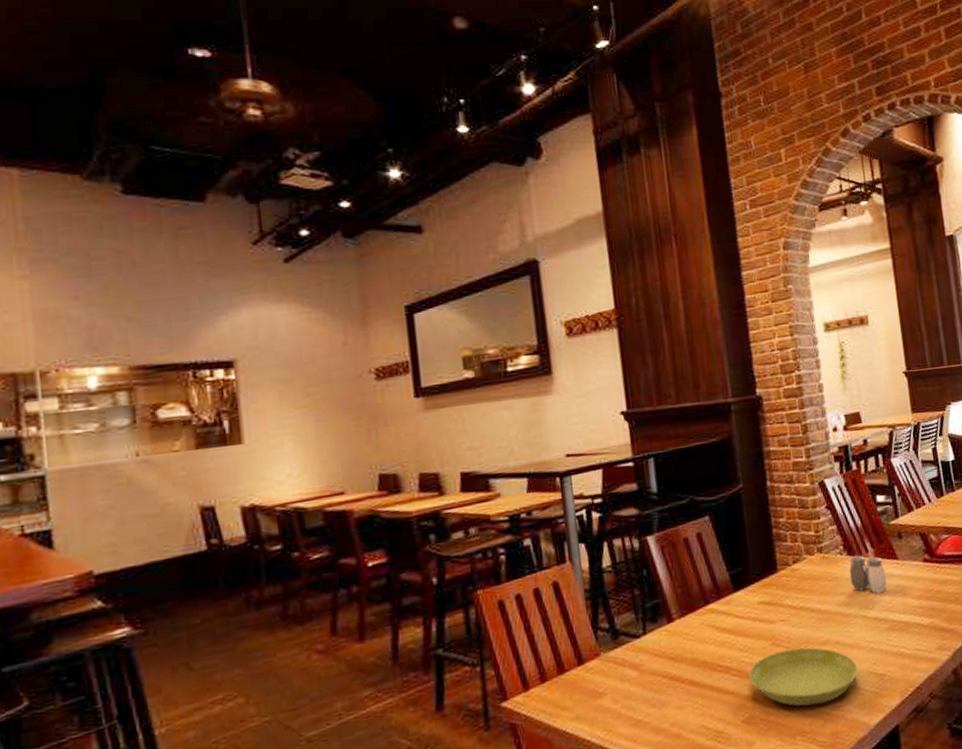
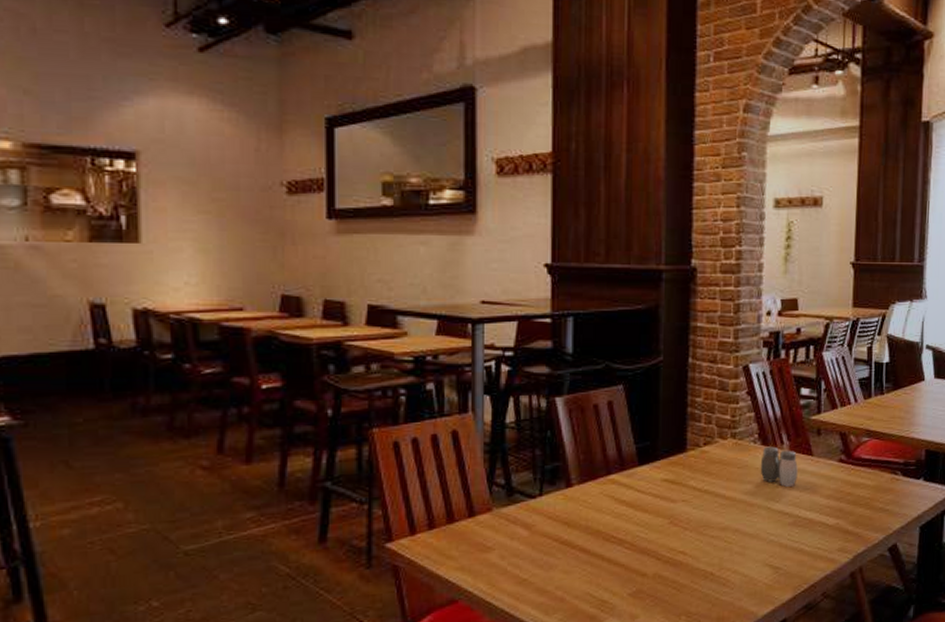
saucer: present [748,647,858,707] -> none [642,530,754,589]

